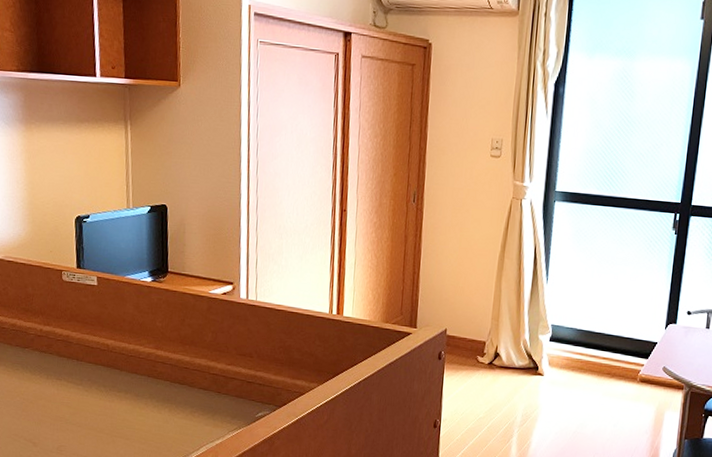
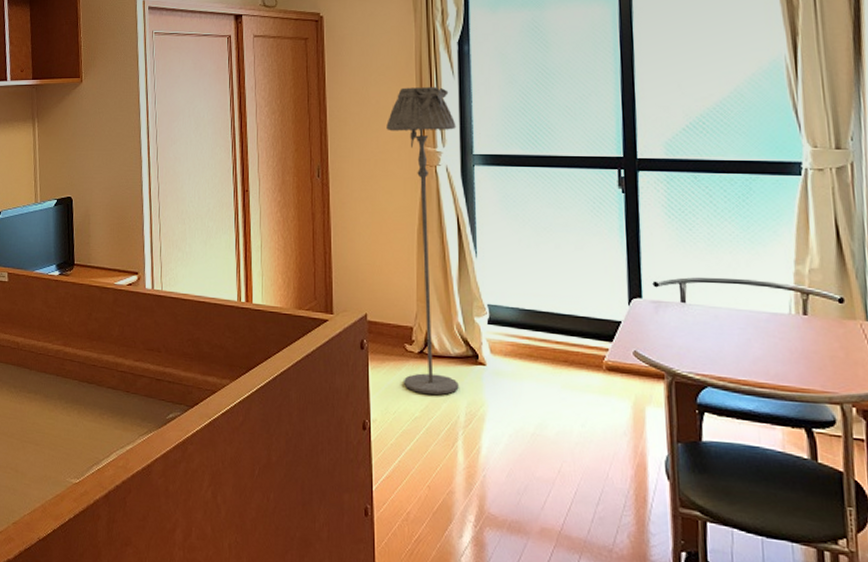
floor lamp: none [473,122,544,400] -> present [386,87,459,395]

